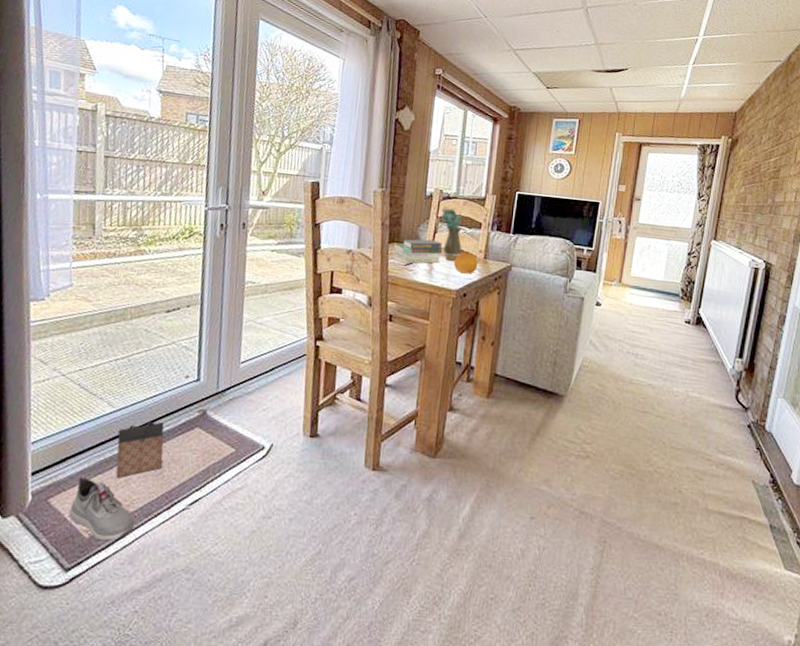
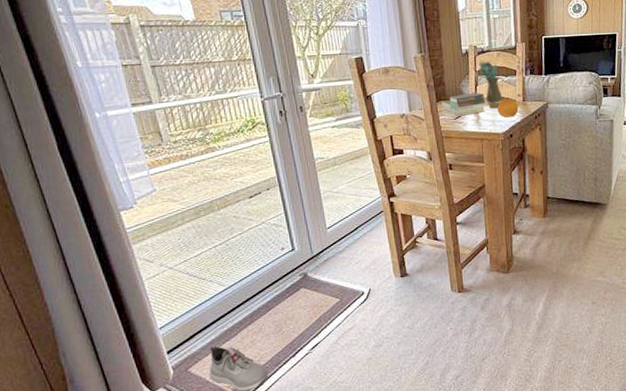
bag: present [116,421,165,478] -> none [234,289,279,341]

